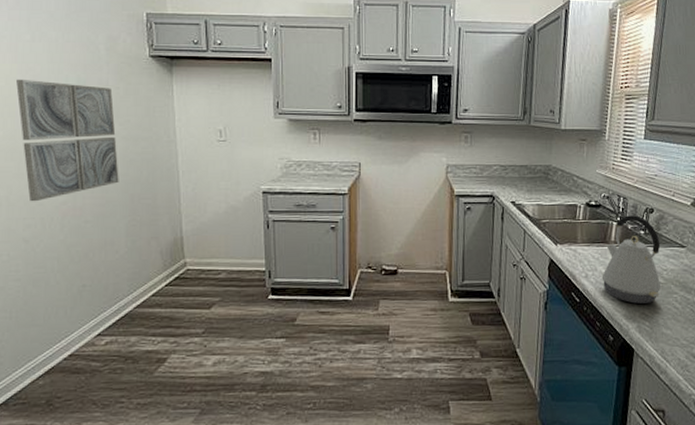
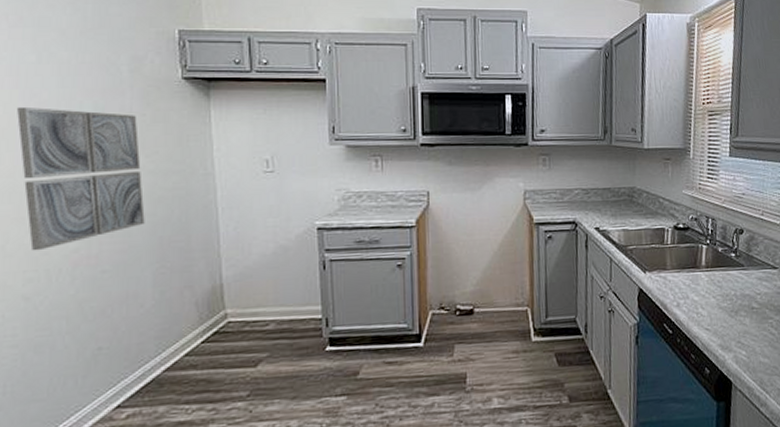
kettle: present [601,215,662,304] -> none [694,237,756,332]

